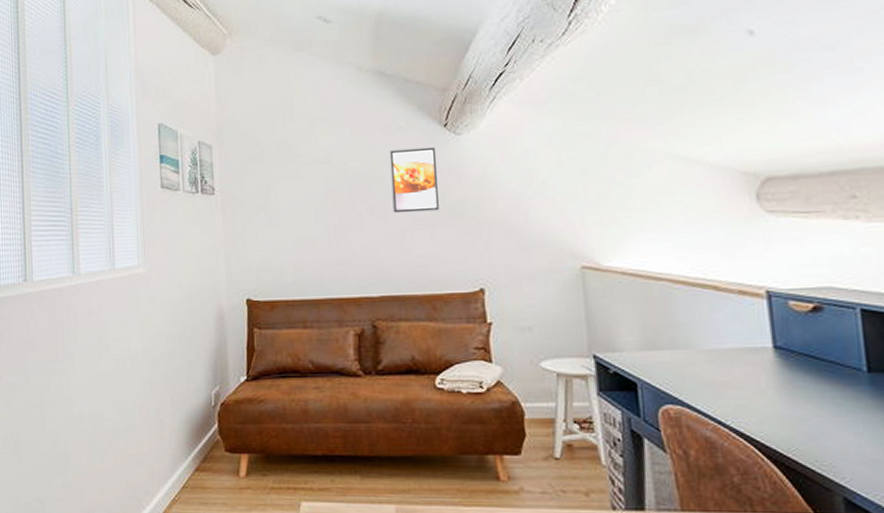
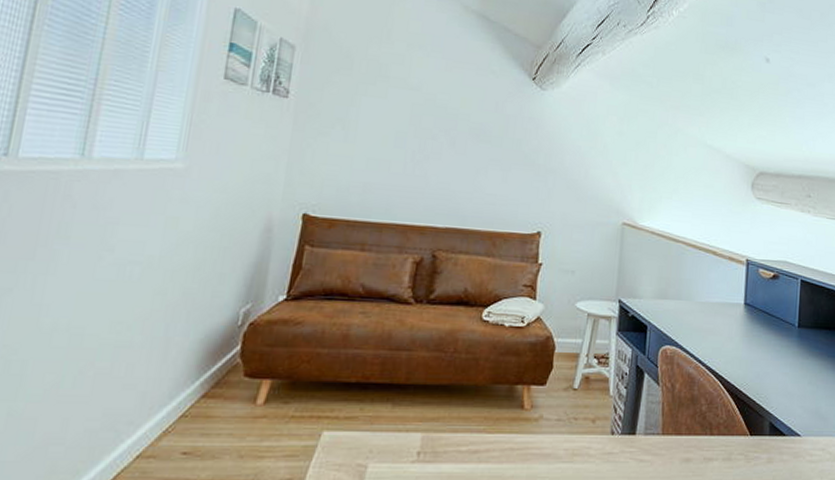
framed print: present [389,146,439,214] -> none [473,91,522,155]

